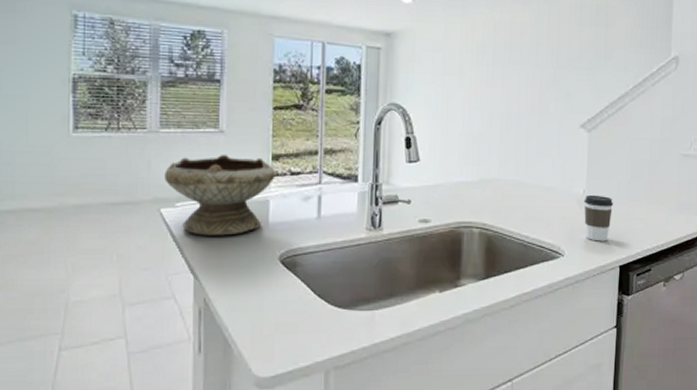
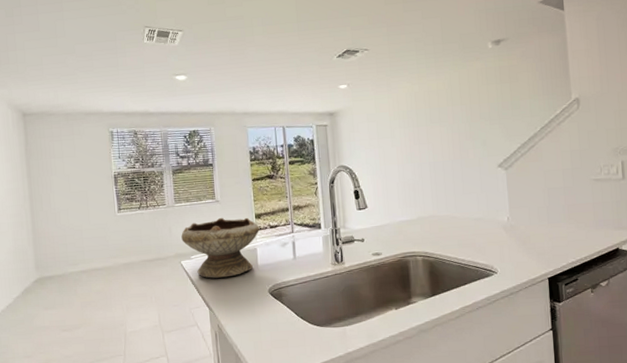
coffee cup: present [584,194,614,242] -> none [509,220,536,259]

